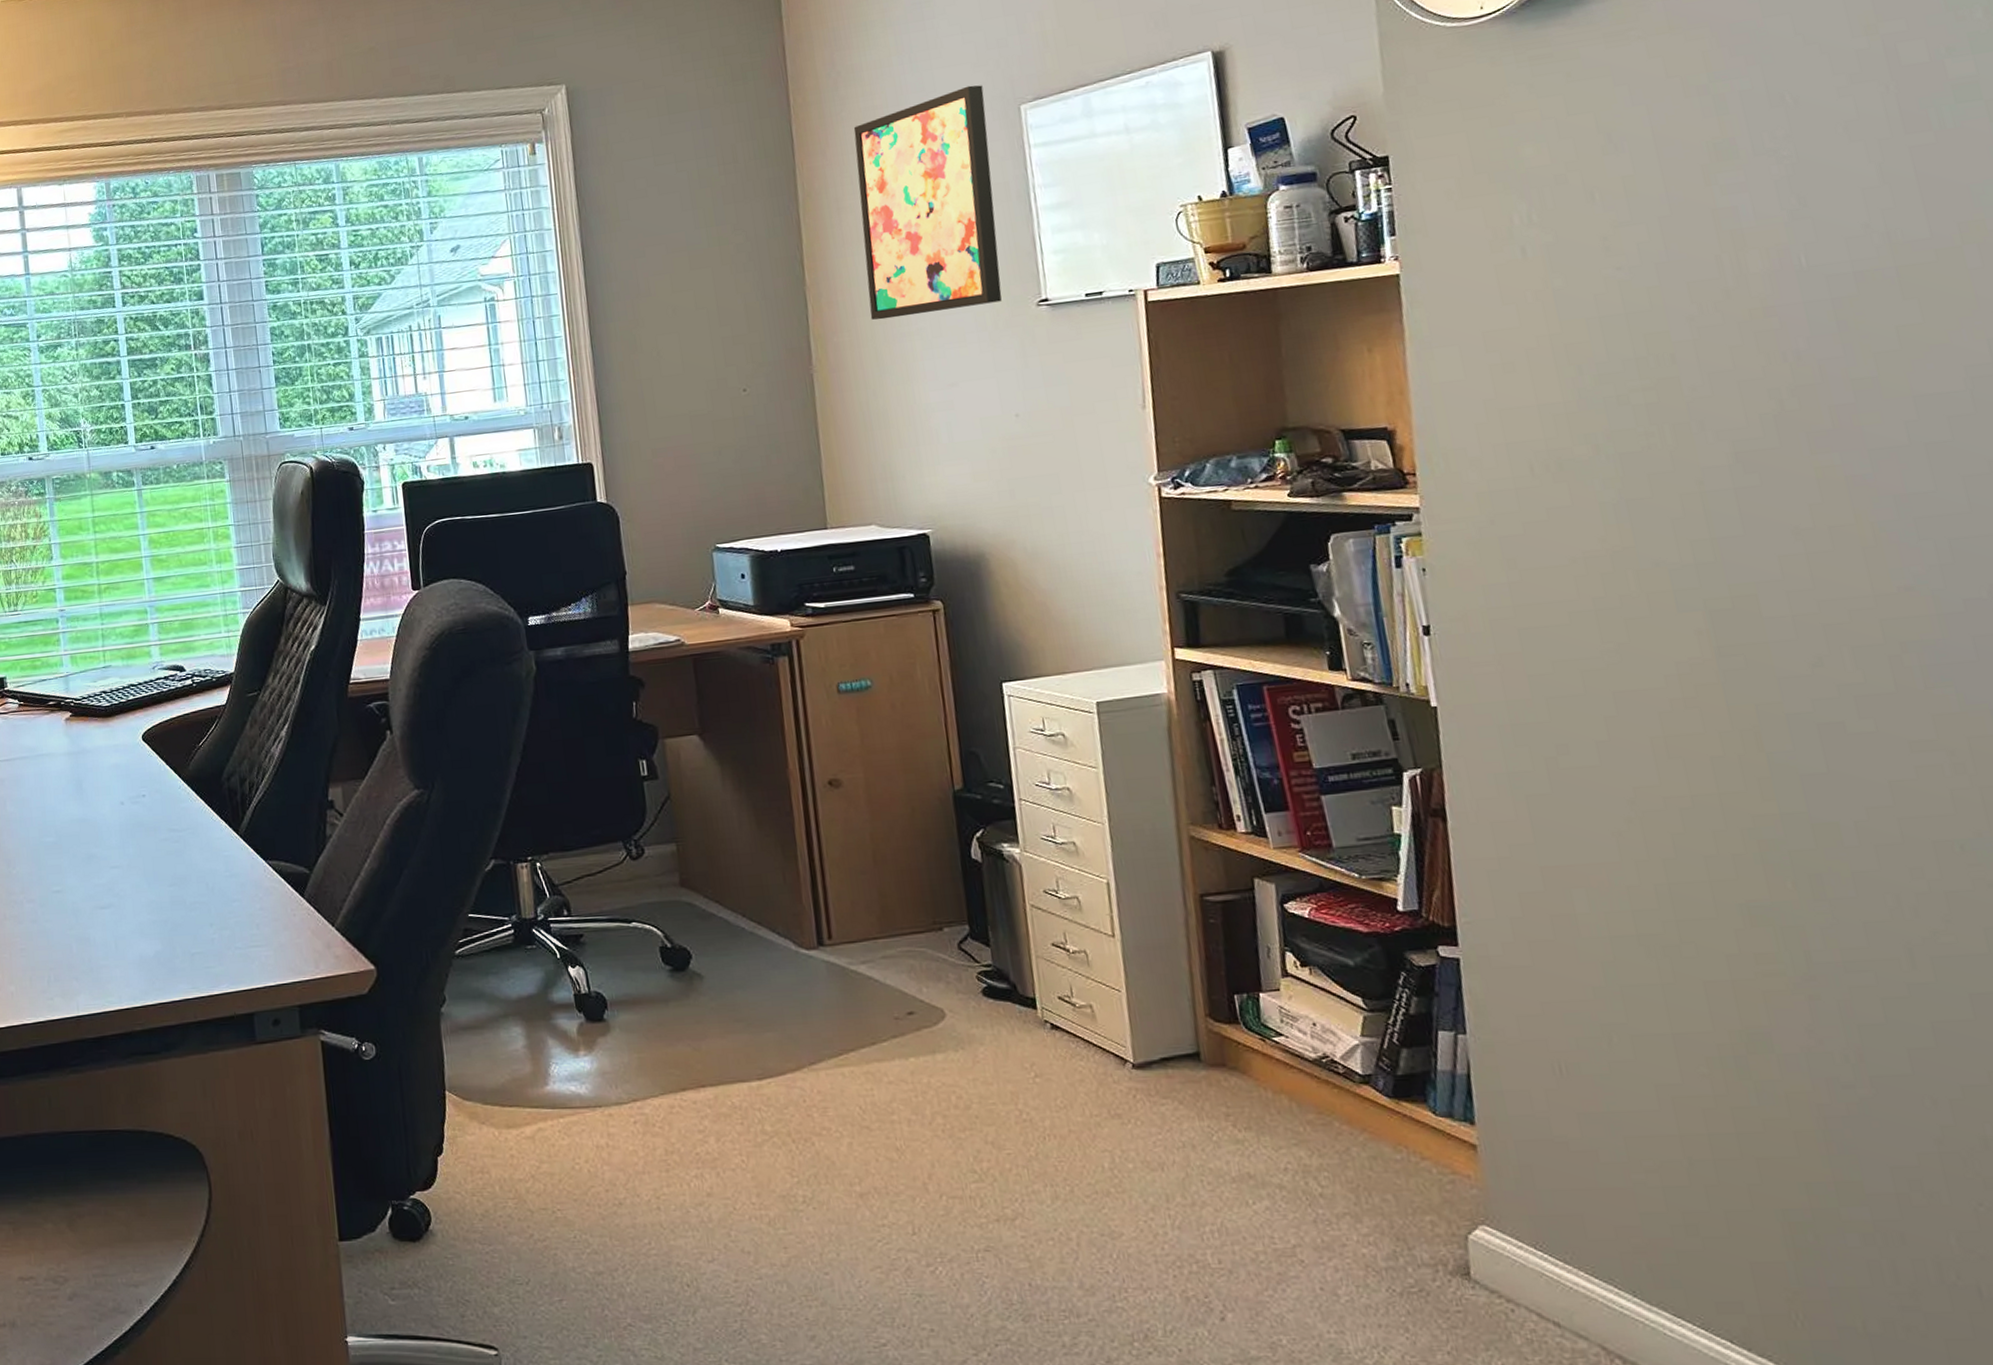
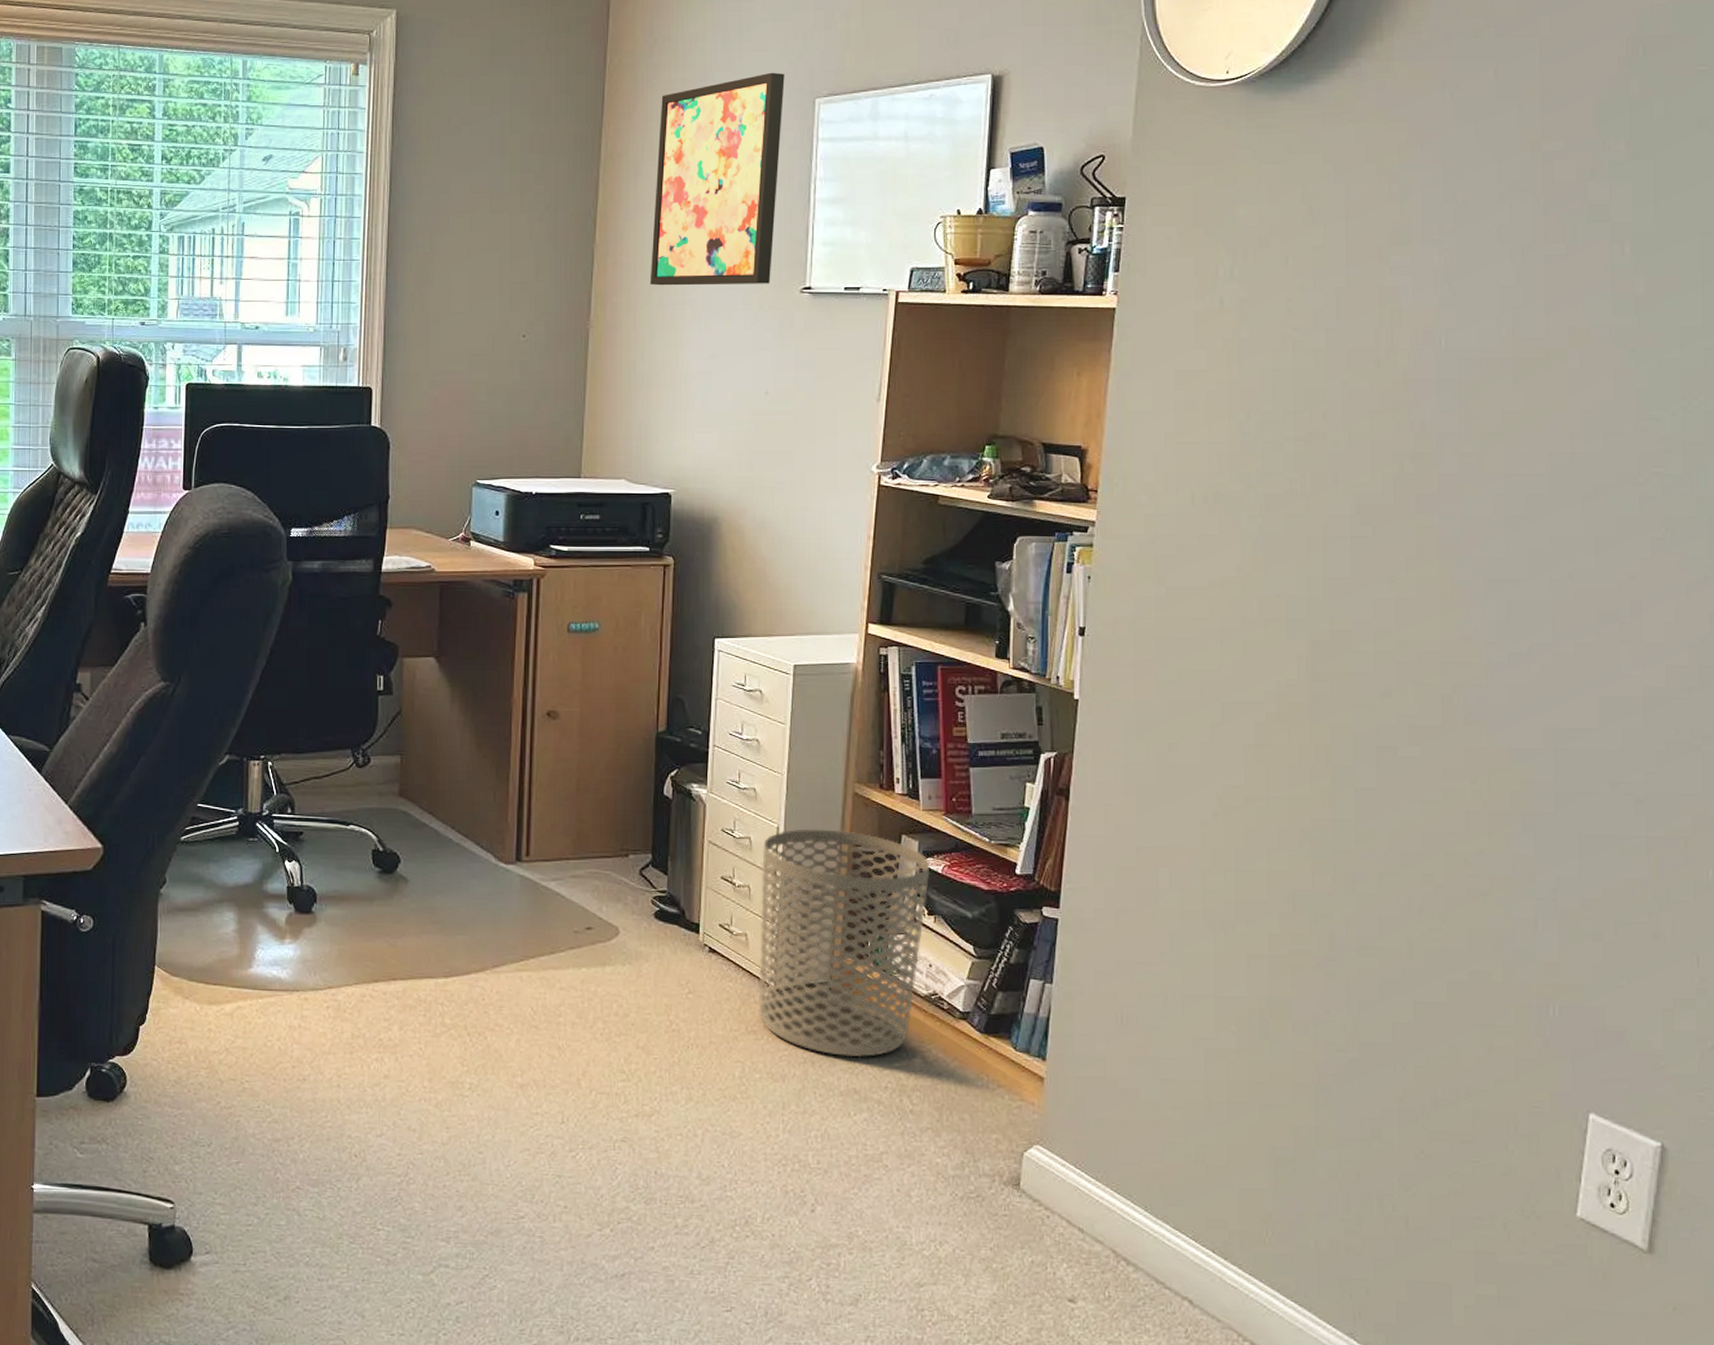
waste bin: none [1094,880,1302,1138] -> present [758,828,930,1058]

